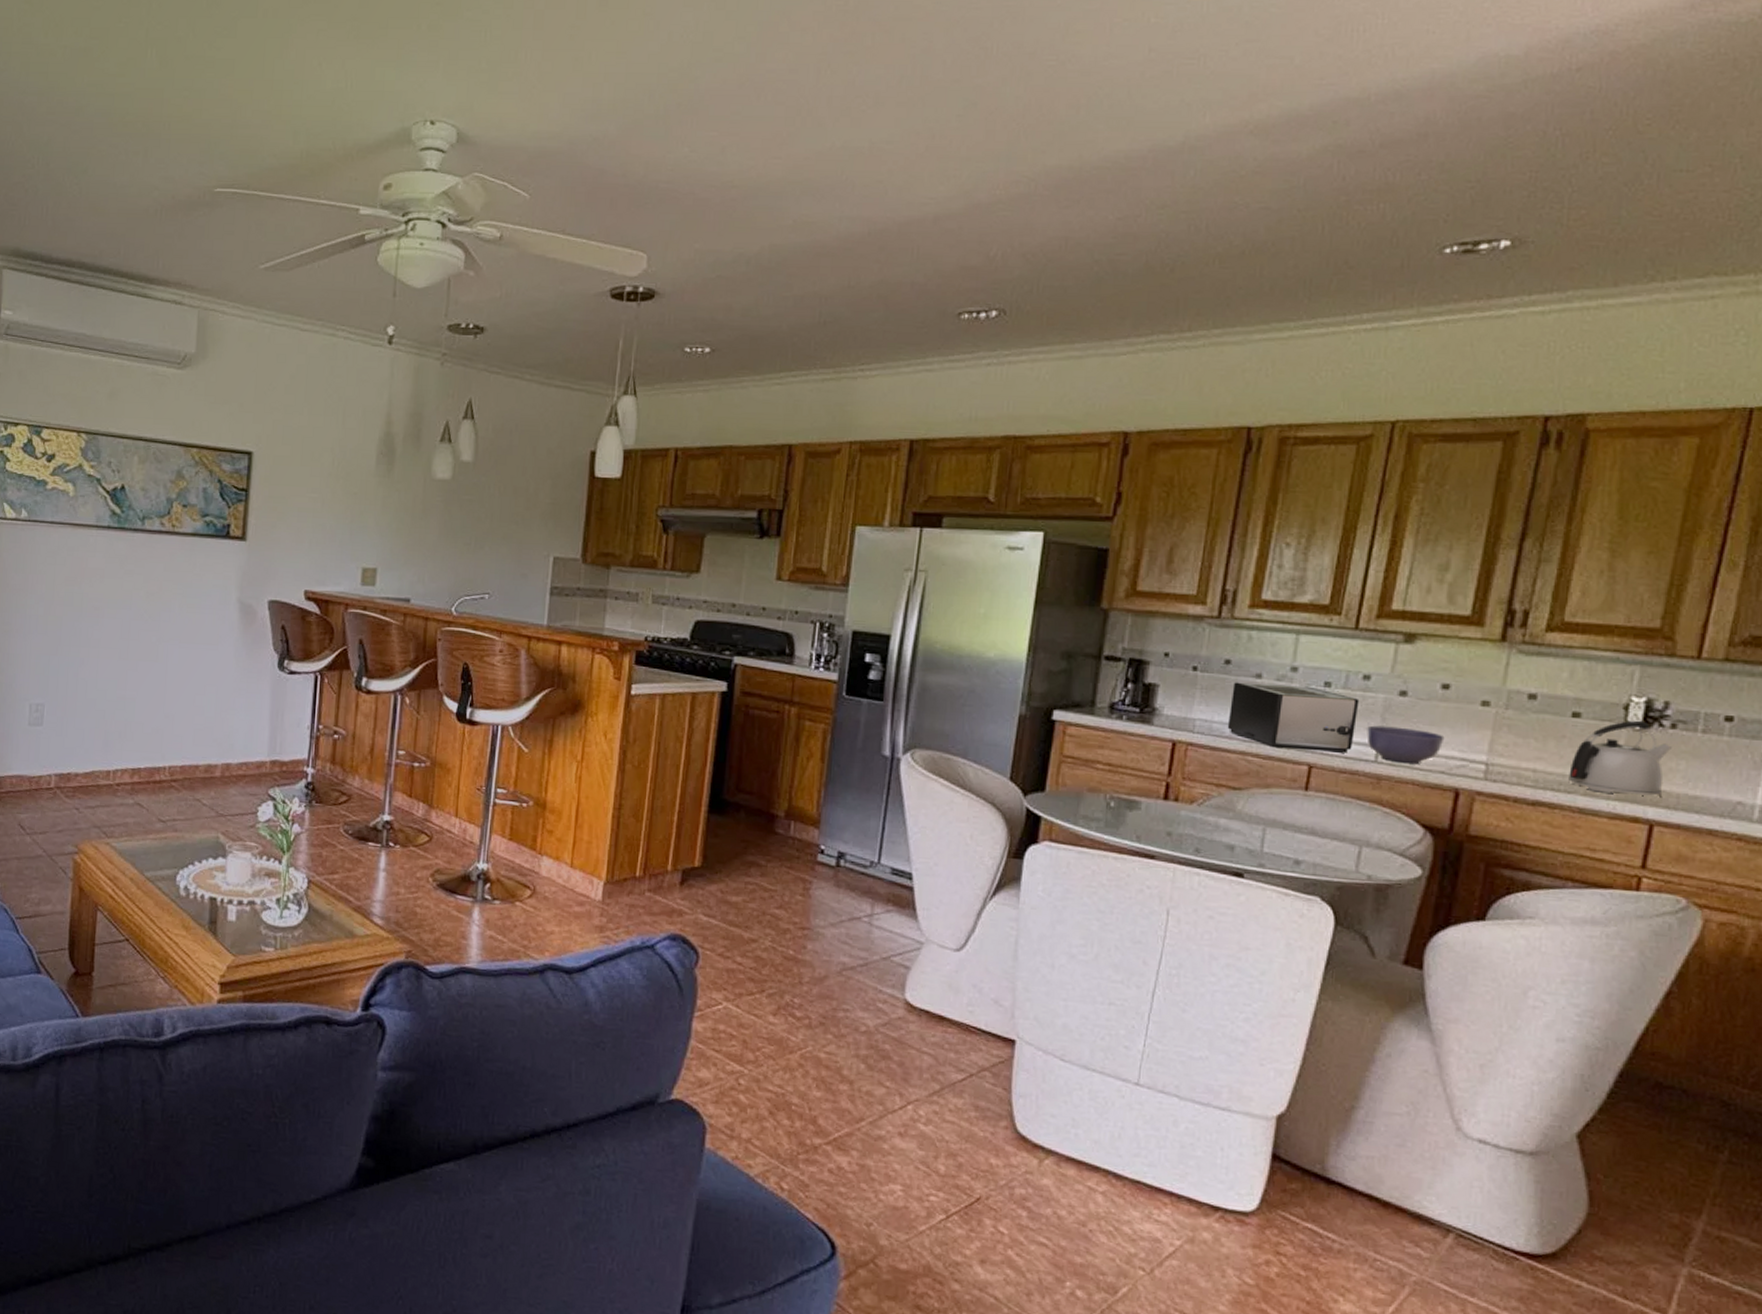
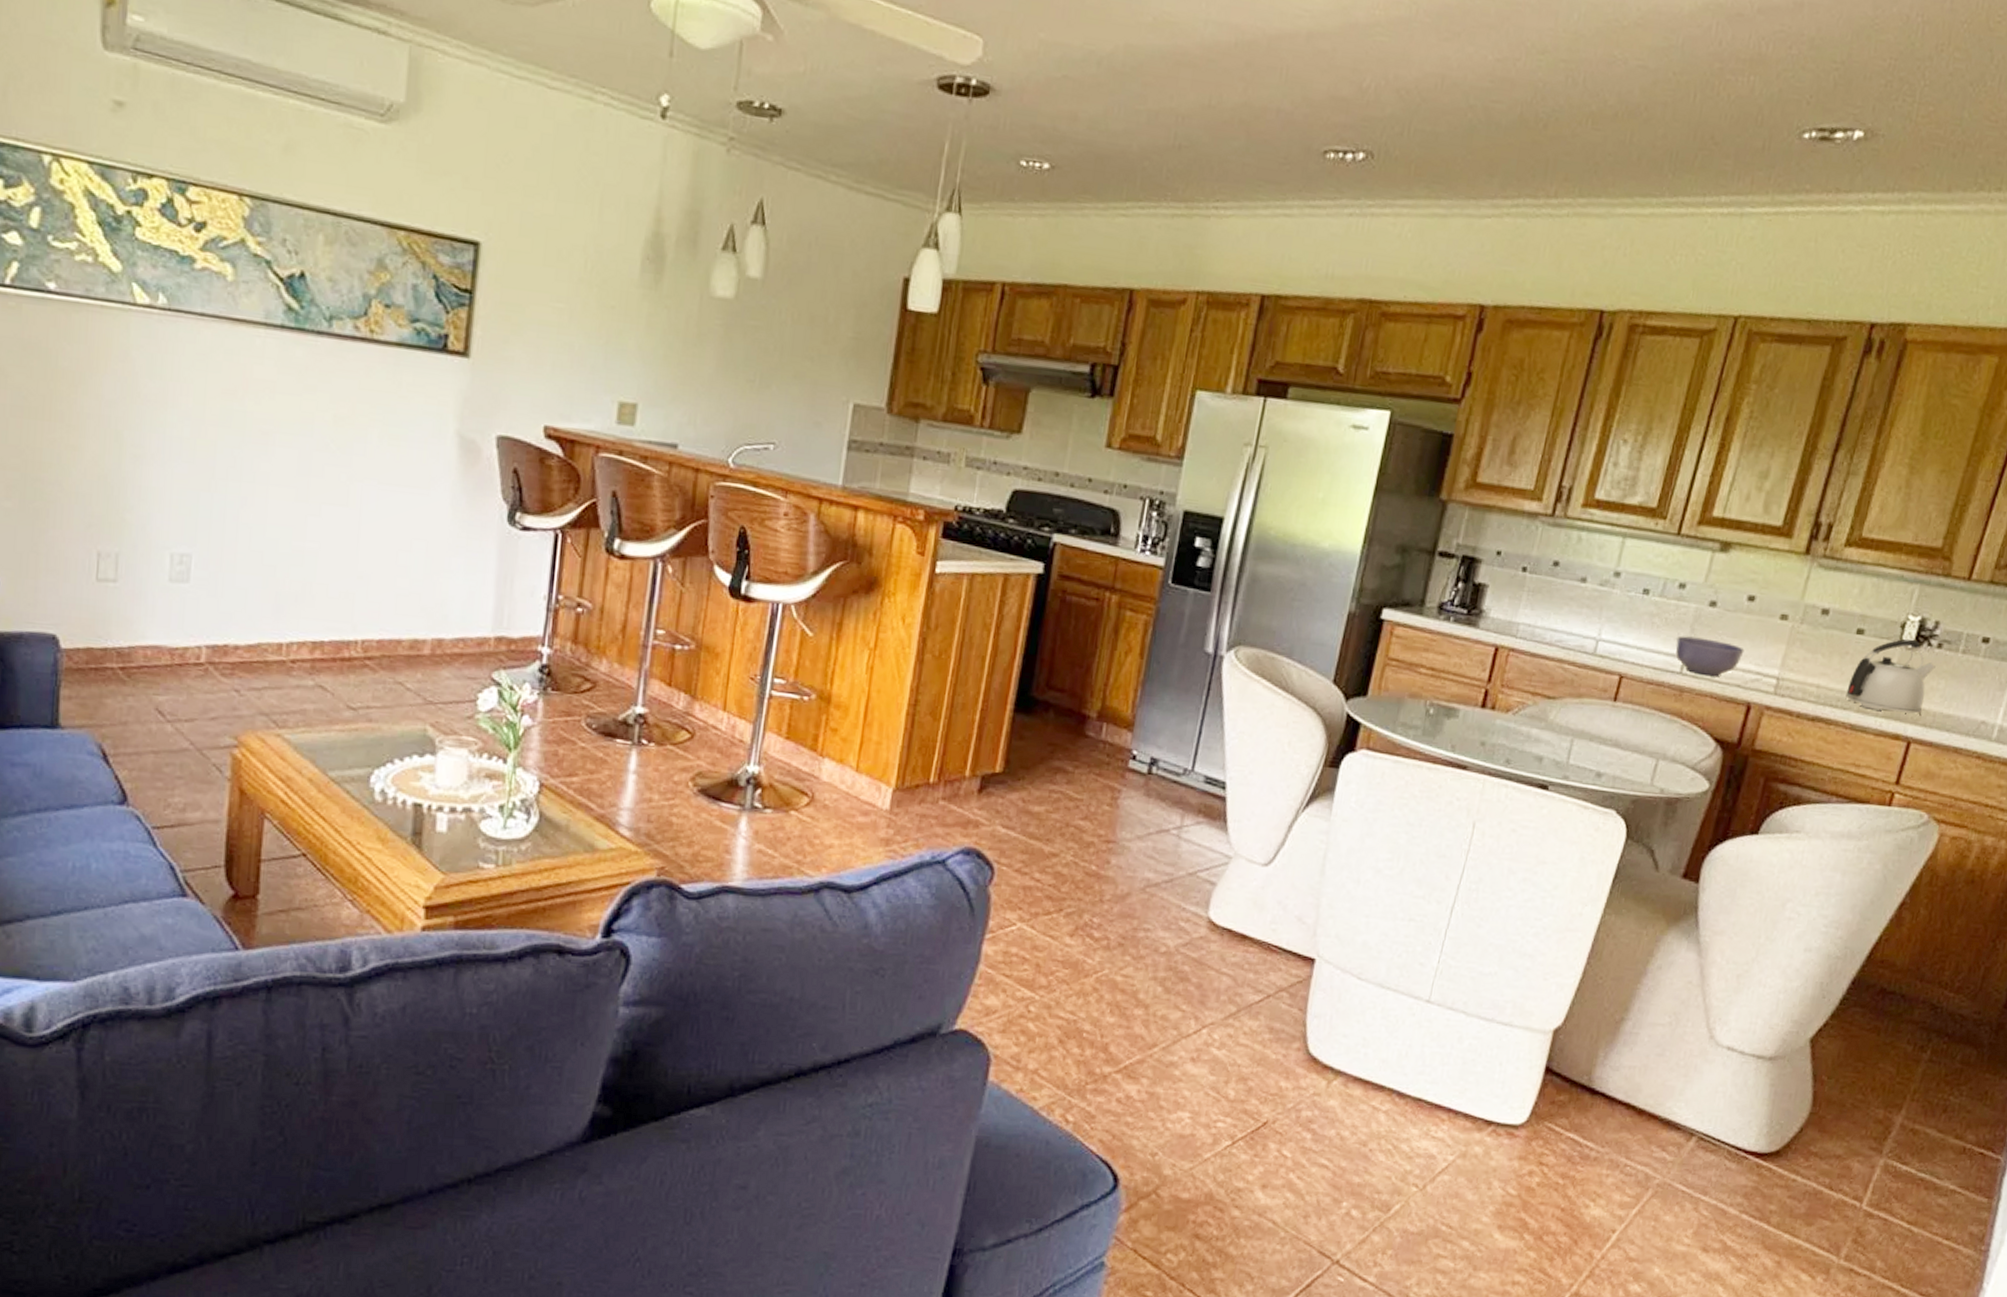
toaster: present [1227,682,1360,753] -> none [1548,585,1673,664]

